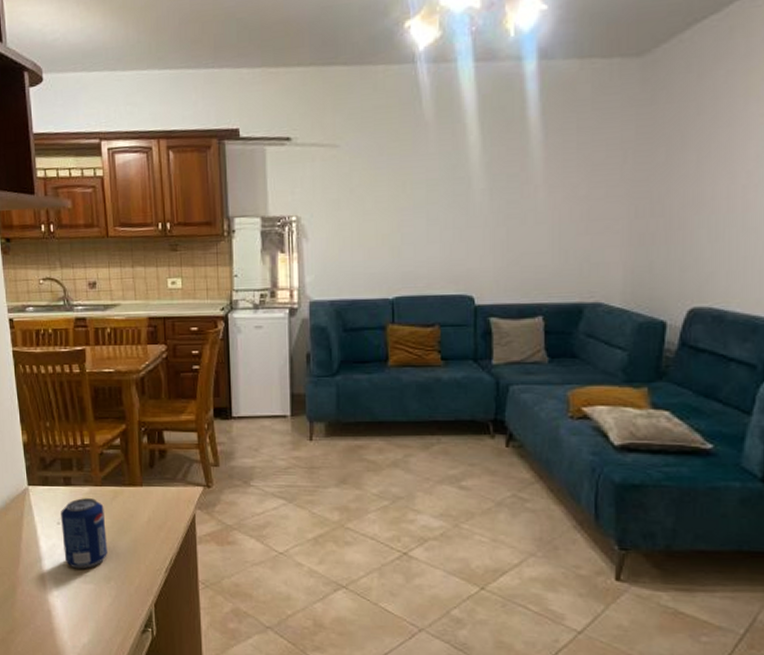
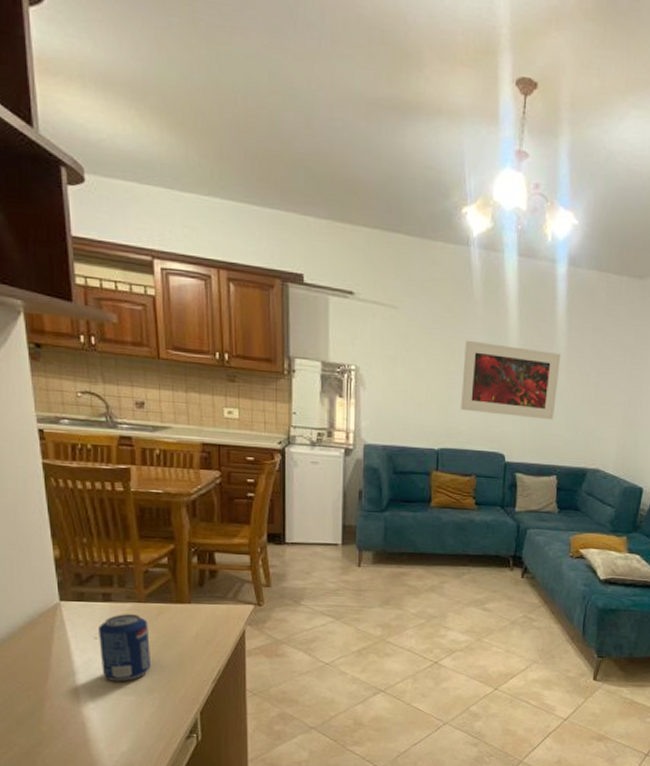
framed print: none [416,166,537,251] -> present [461,340,561,420]

